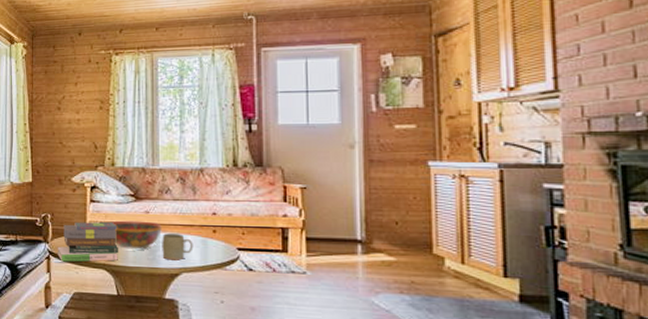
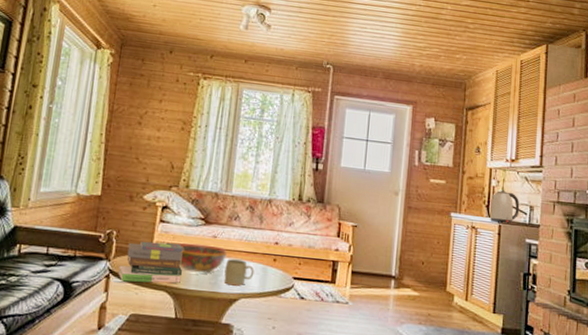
kettle: none [484,128,530,167] -> present [490,190,520,224]

